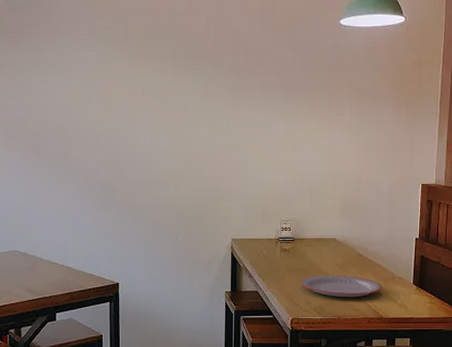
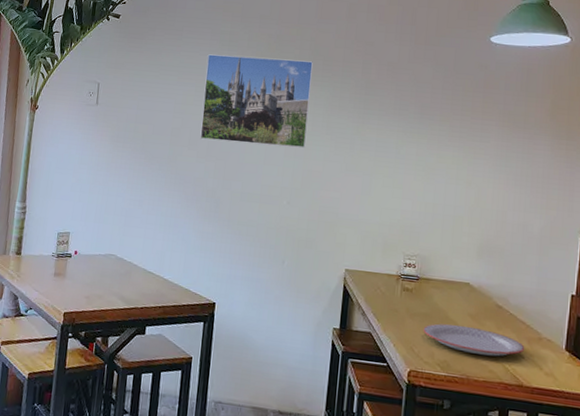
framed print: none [87,49,188,134] -> present [200,54,313,149]

